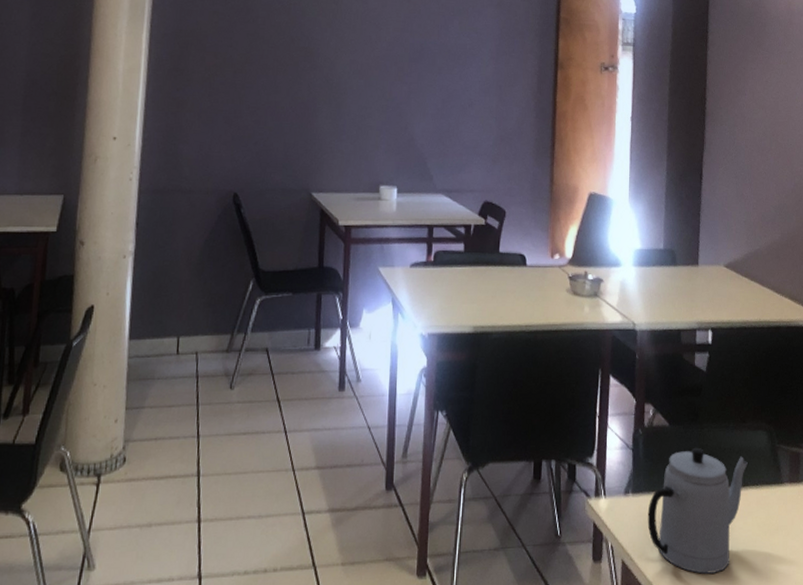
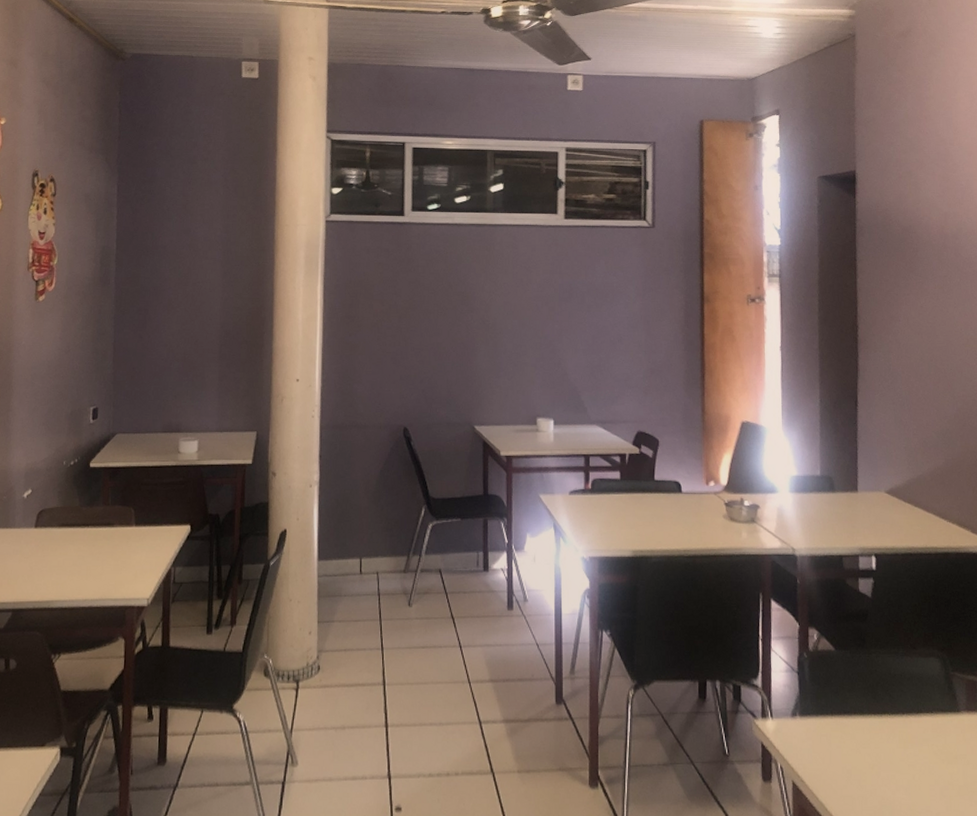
teapot: present [647,447,748,574] -> none [816,672,921,799]

